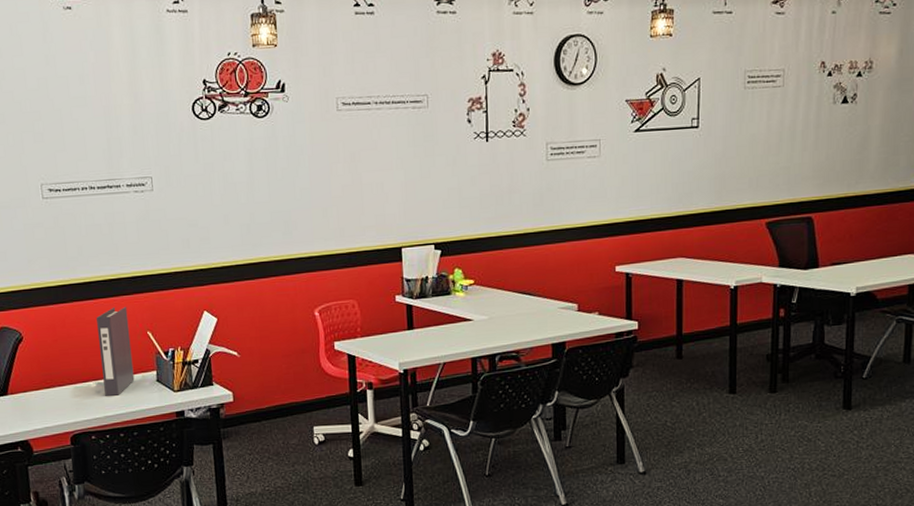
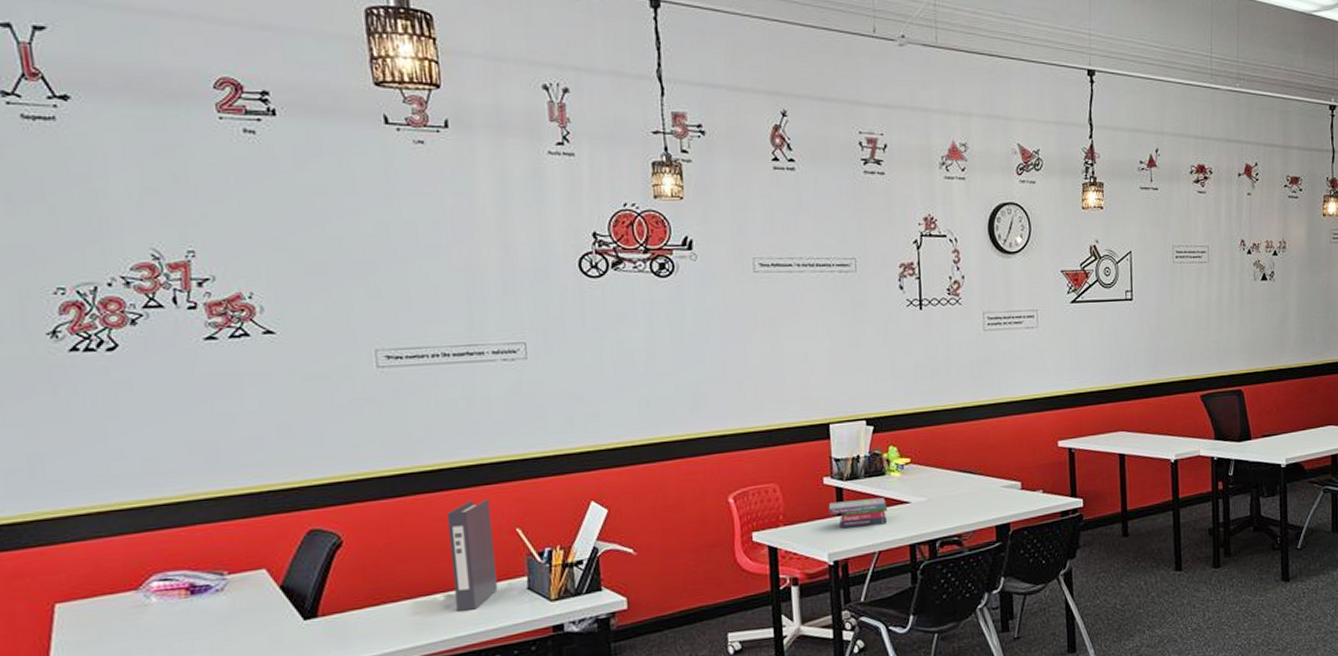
books: none [399,315,452,342] -> present [828,497,887,529]

